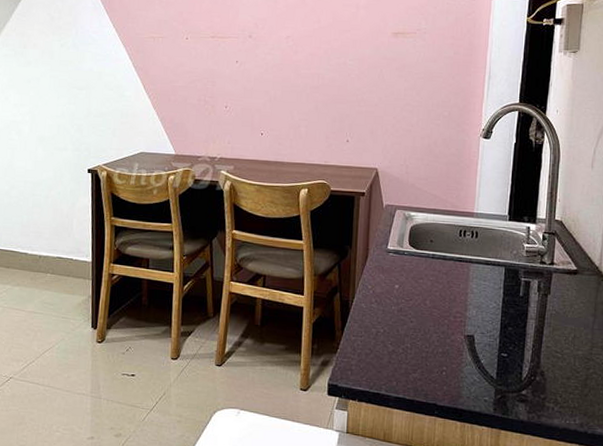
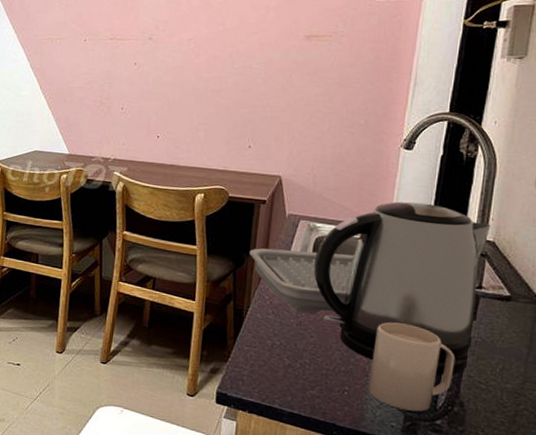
dish rack: none [352,239,445,301] -> present [249,248,354,315]
kettle: none [410,187,558,349] -> present [313,201,491,376]
mug: none [462,302,535,385] -> present [367,322,456,412]

